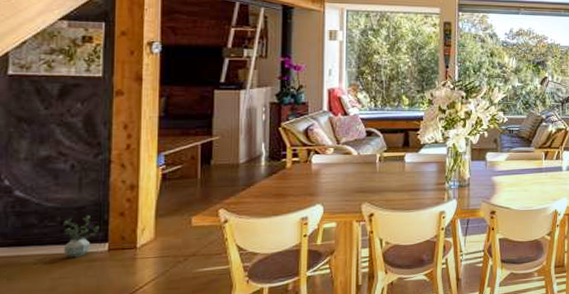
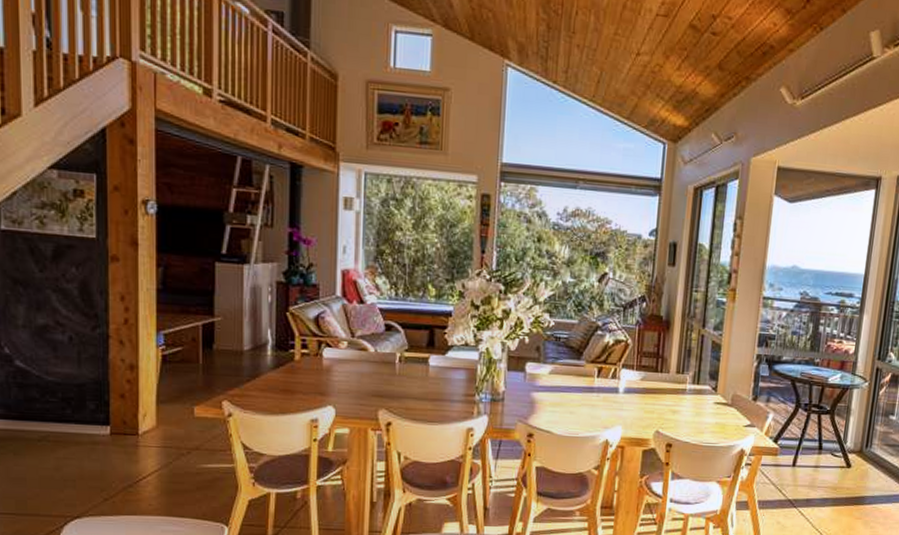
potted plant: present [63,215,99,258] -> none [64,394,100,439]

